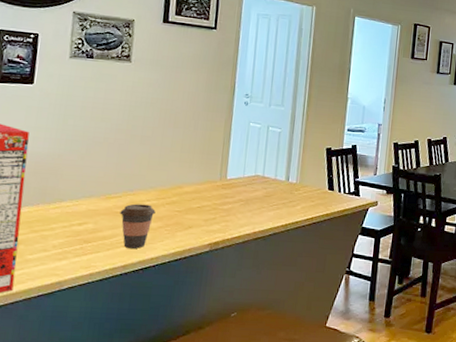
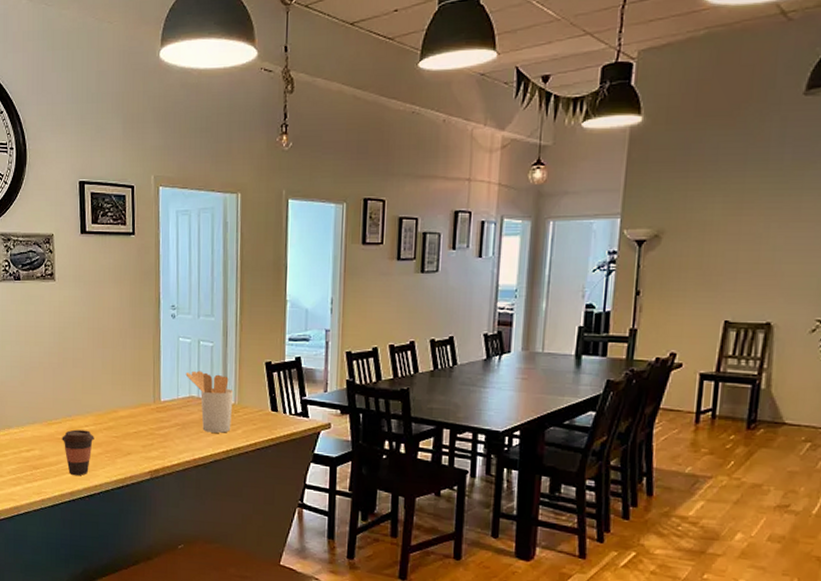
utensil holder: none [253,152,296,209] -> present [185,370,234,433]

